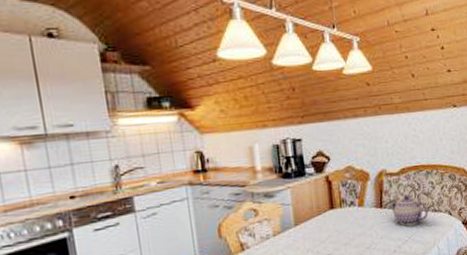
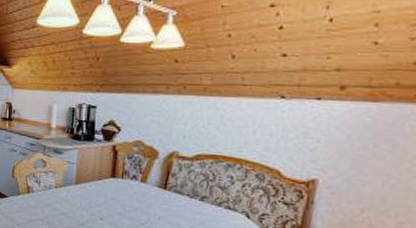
teapot: present [389,194,429,227] -> none [175,183,221,216]

